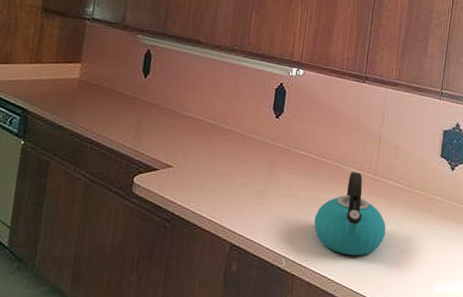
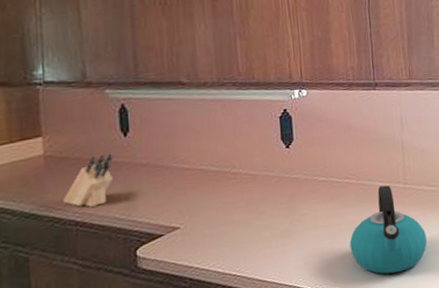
knife block: none [86,87,133,131] -> present [63,153,114,207]

